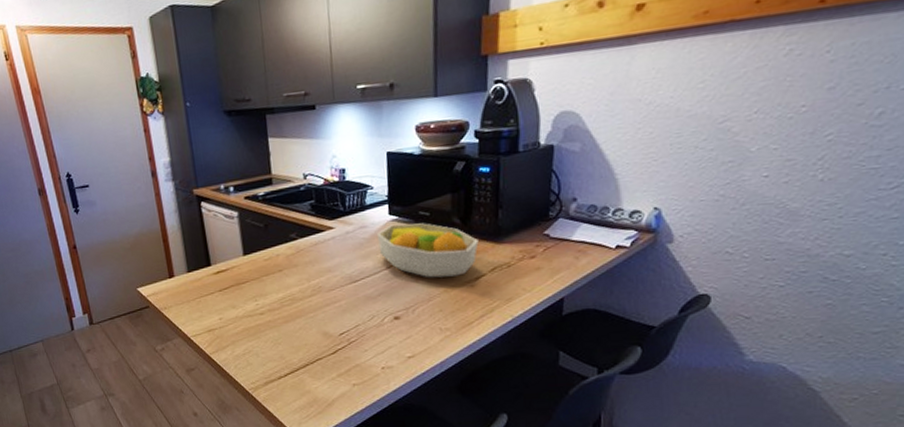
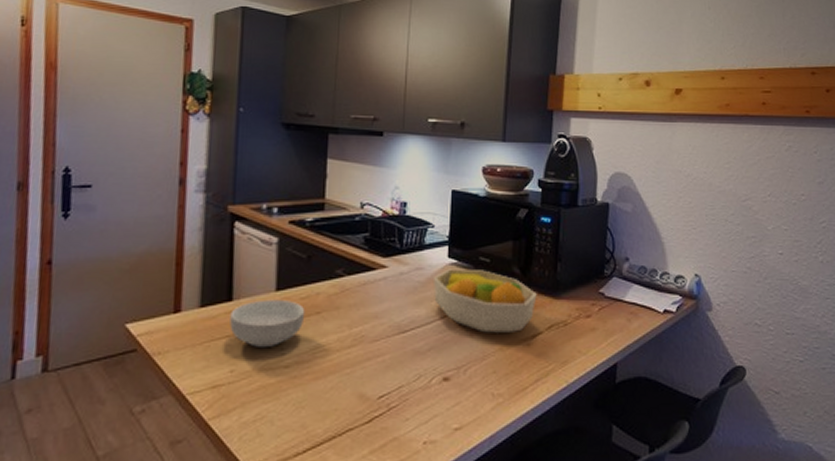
cereal bowl: none [211,261,270,300] -> present [230,299,305,347]

